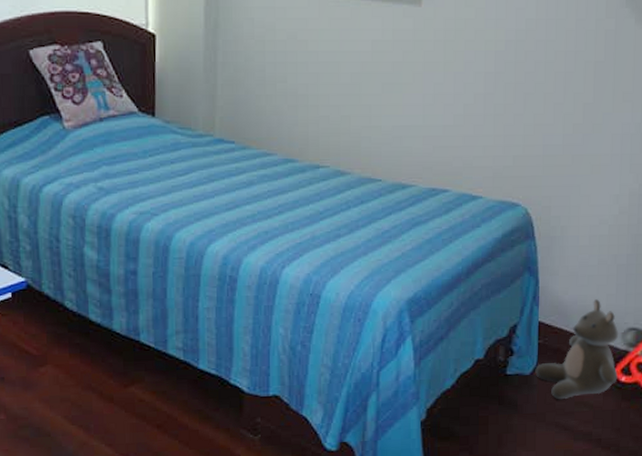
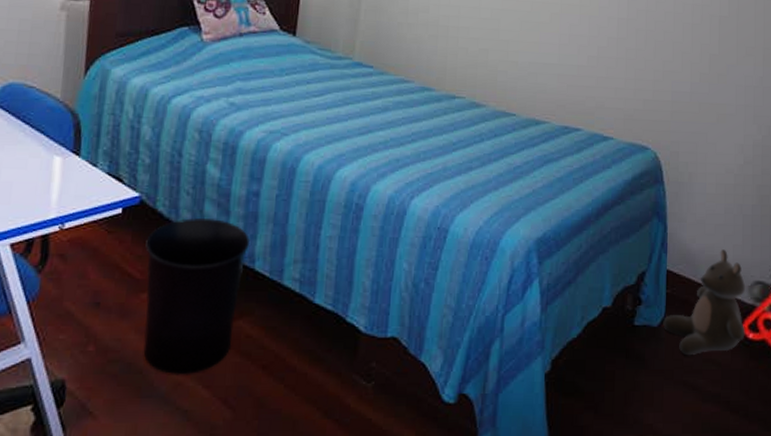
waste bin: none [37,297,134,436] -> present [143,217,251,375]

